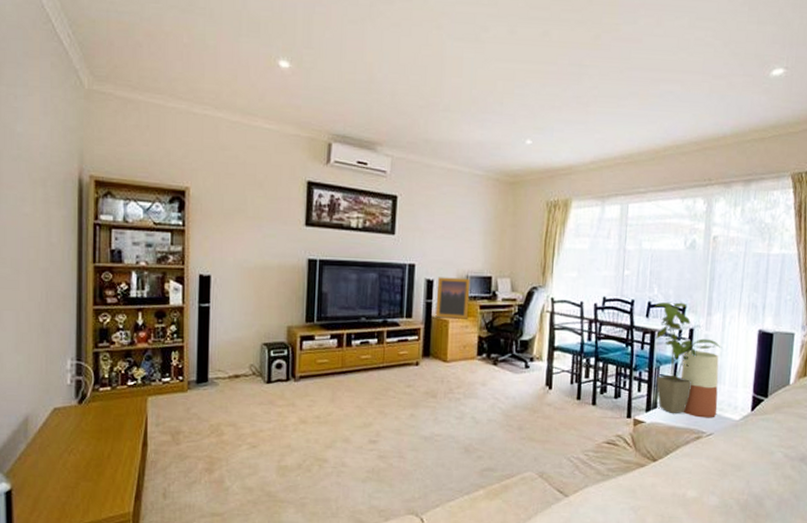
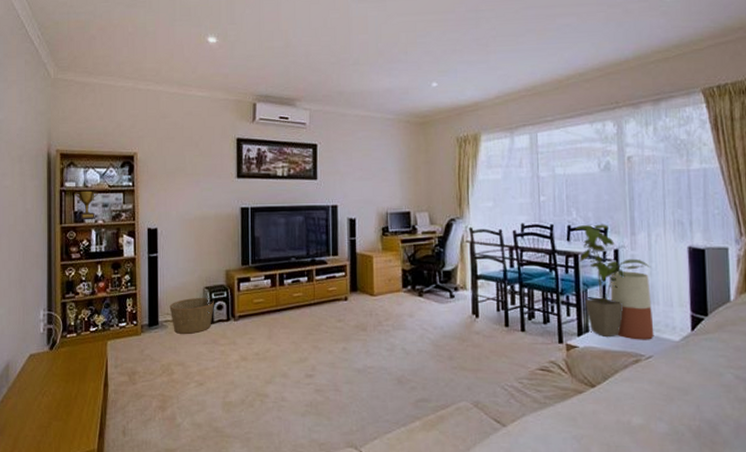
award: none [111,226,141,260] -> present [74,190,98,219]
basket: none [221,354,273,393] -> present [169,298,214,334]
picture frame: present [435,277,471,319] -> none [359,215,391,254]

